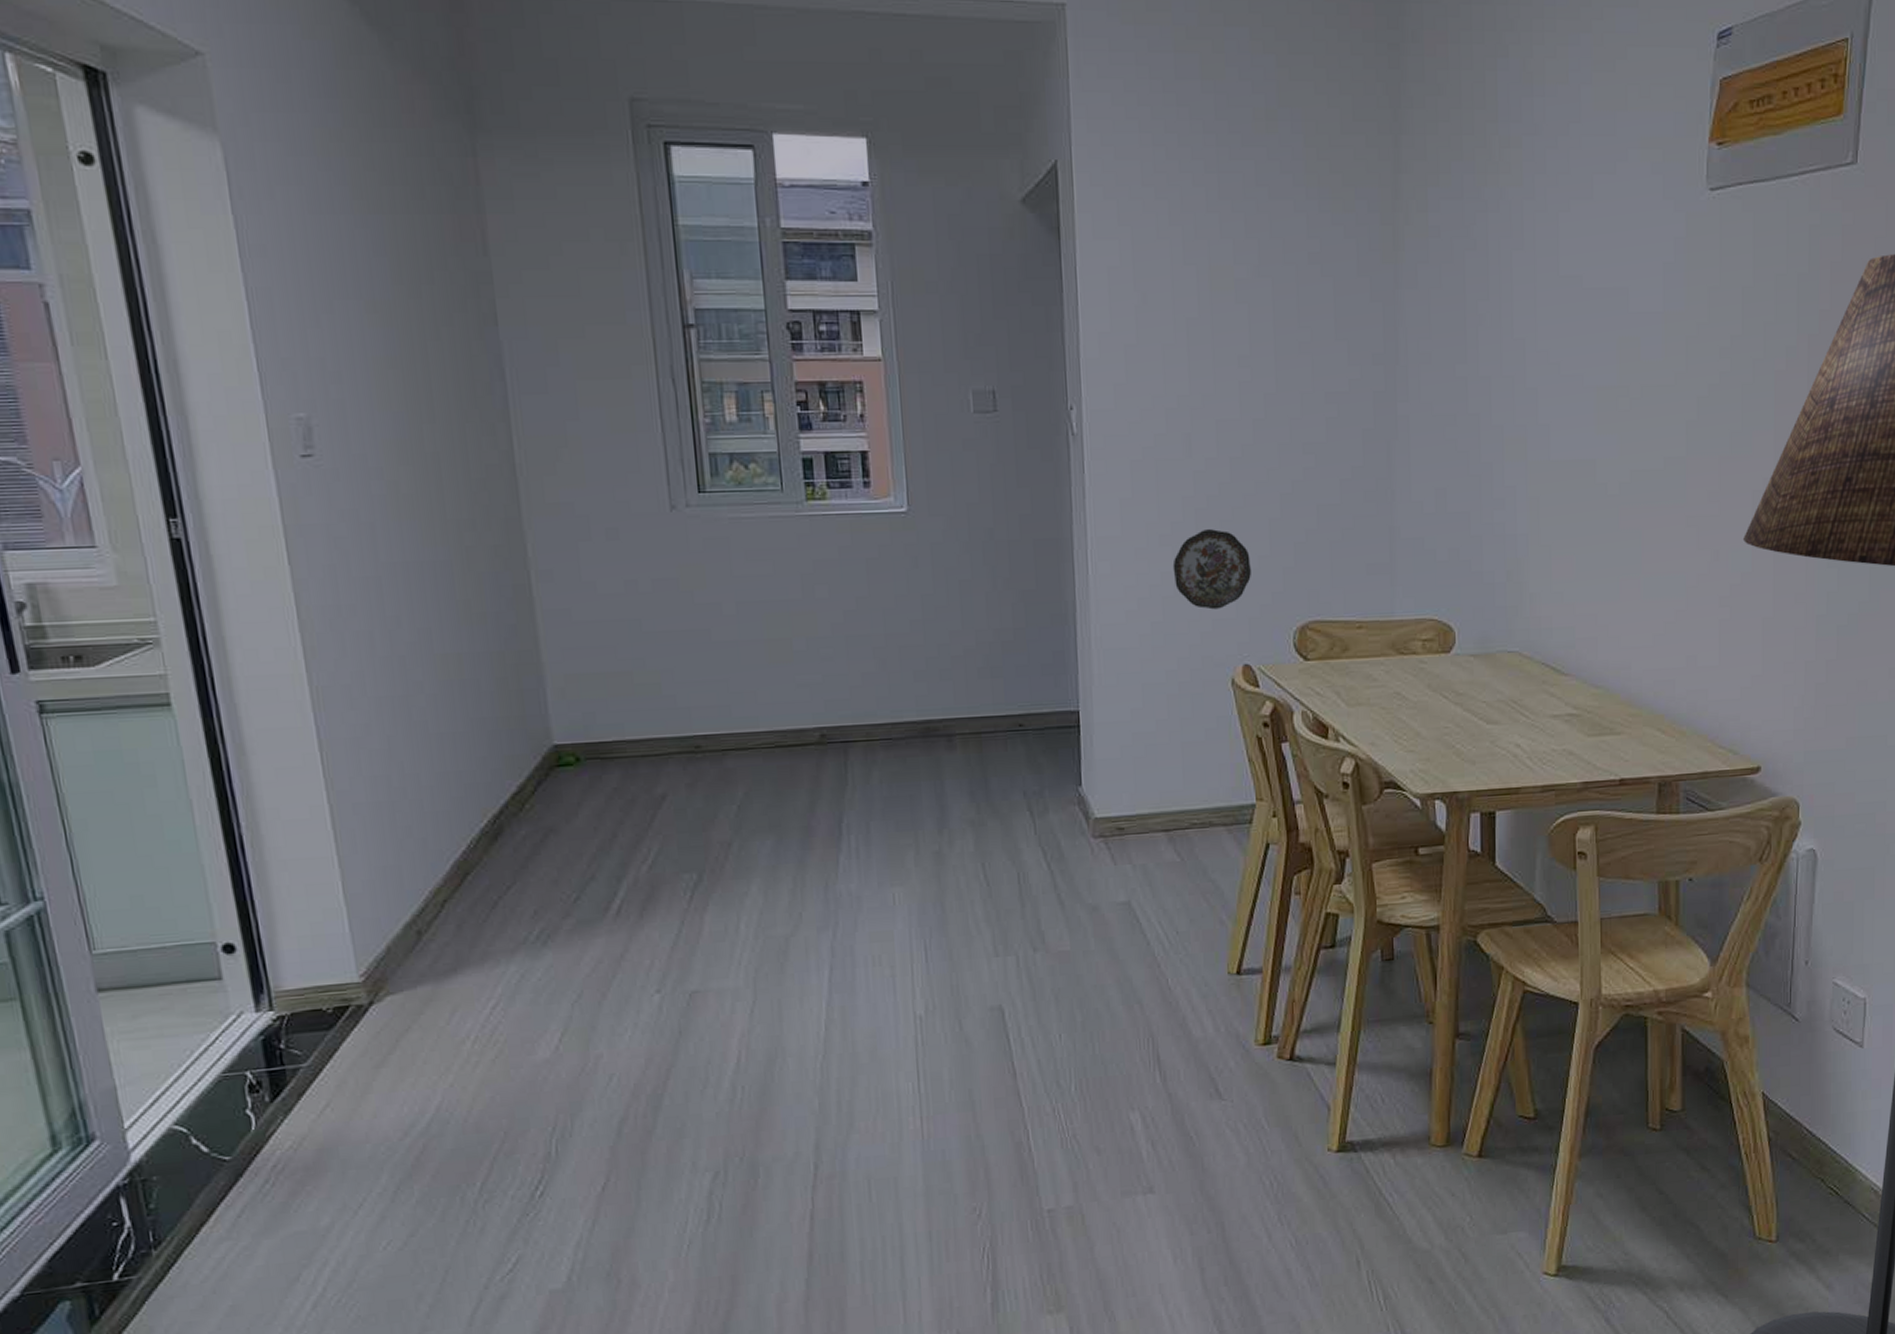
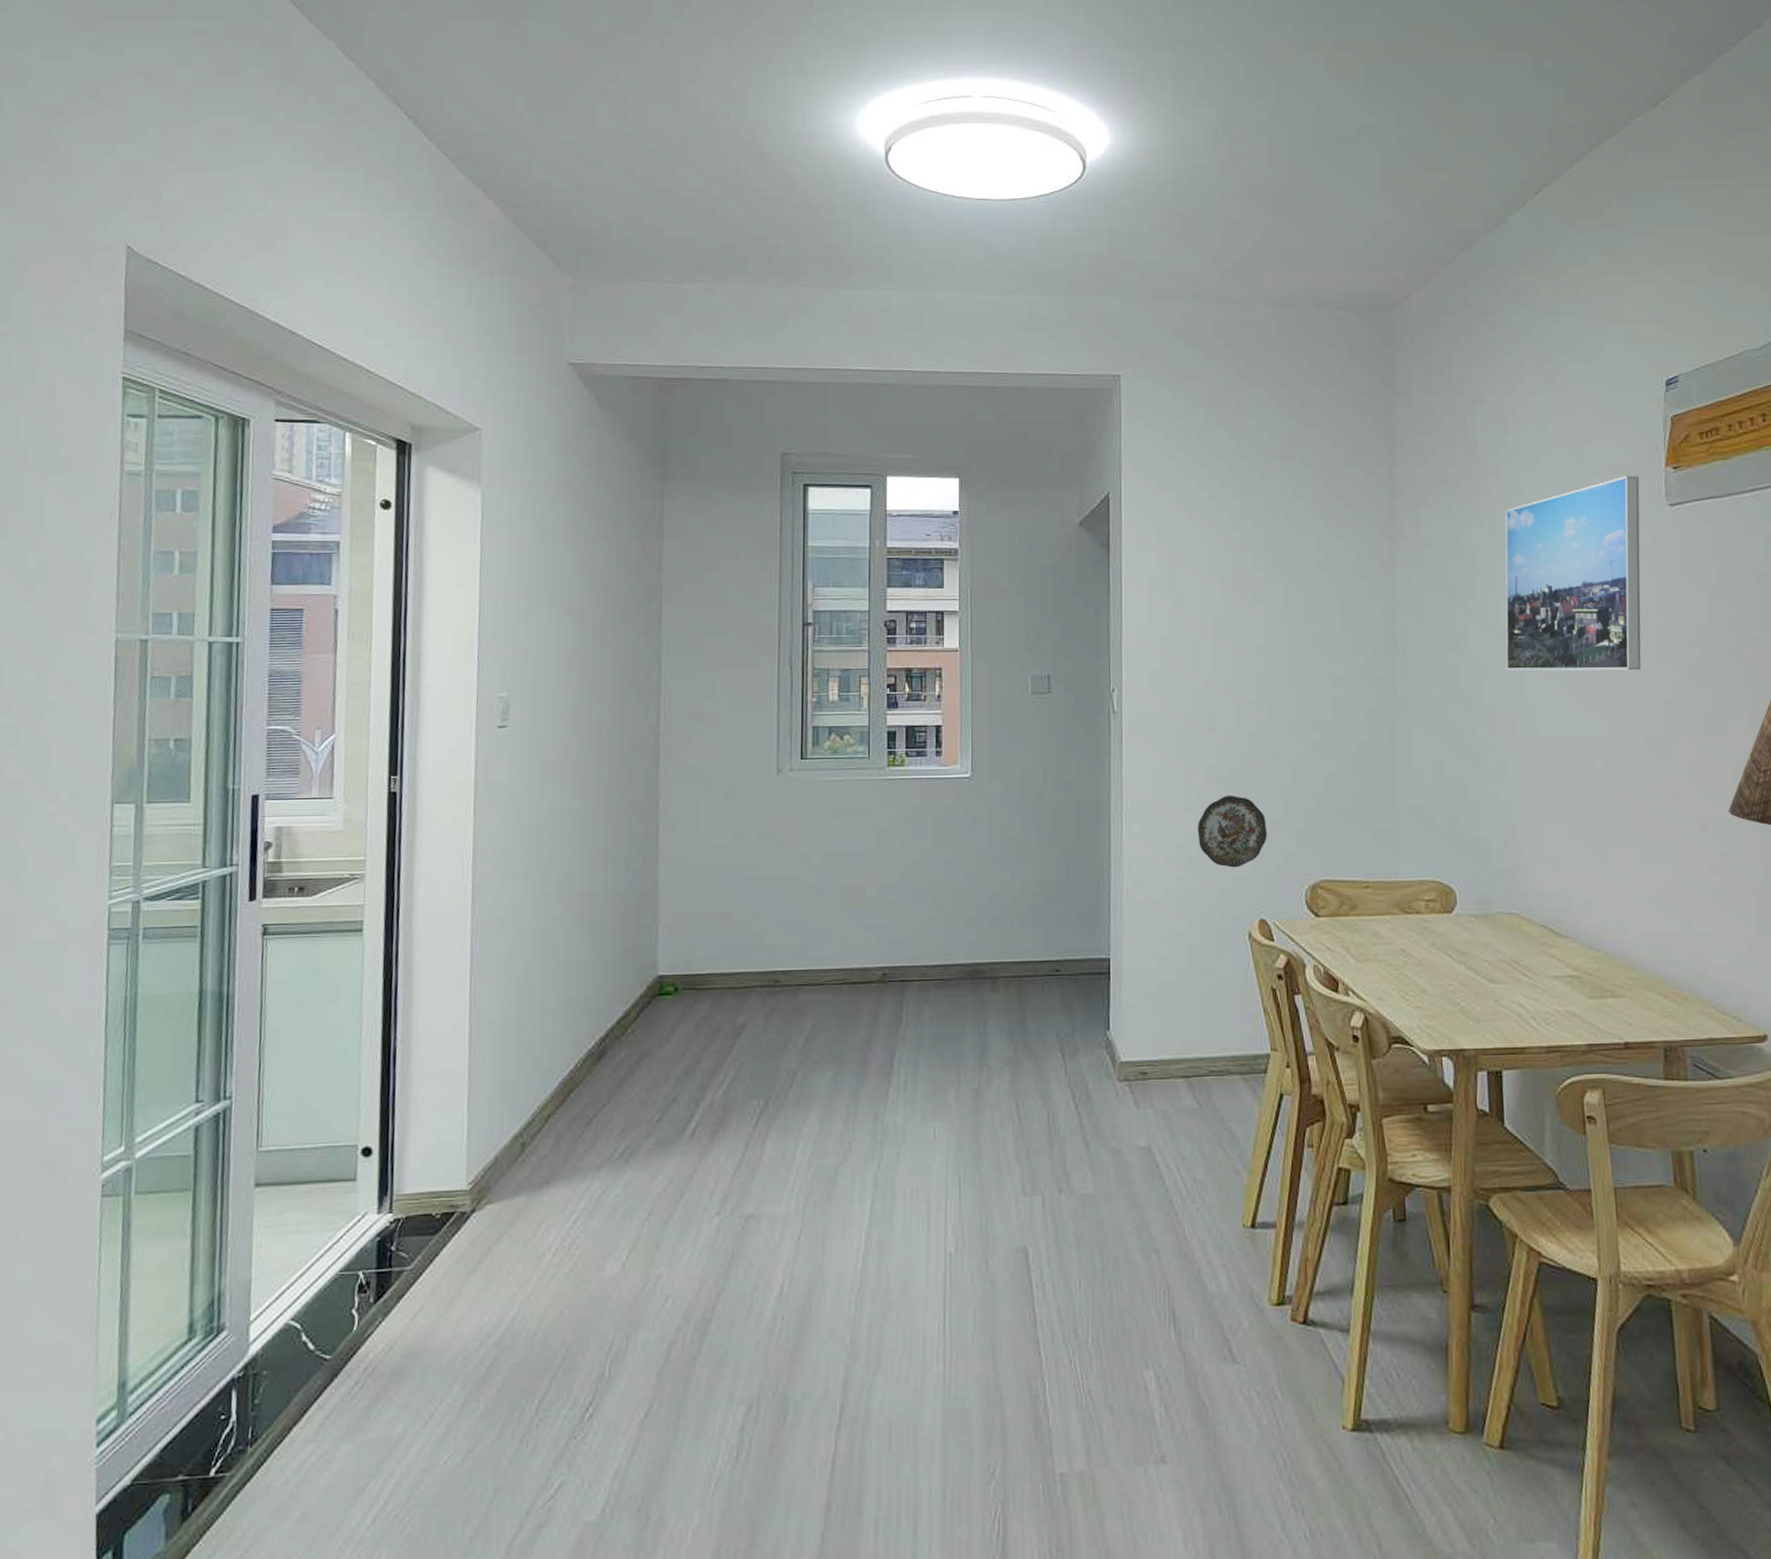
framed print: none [1519,153,1678,385] -> present [1505,476,1641,671]

